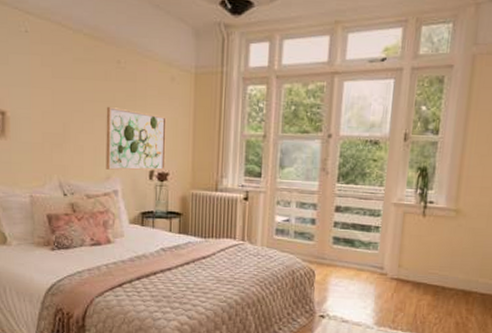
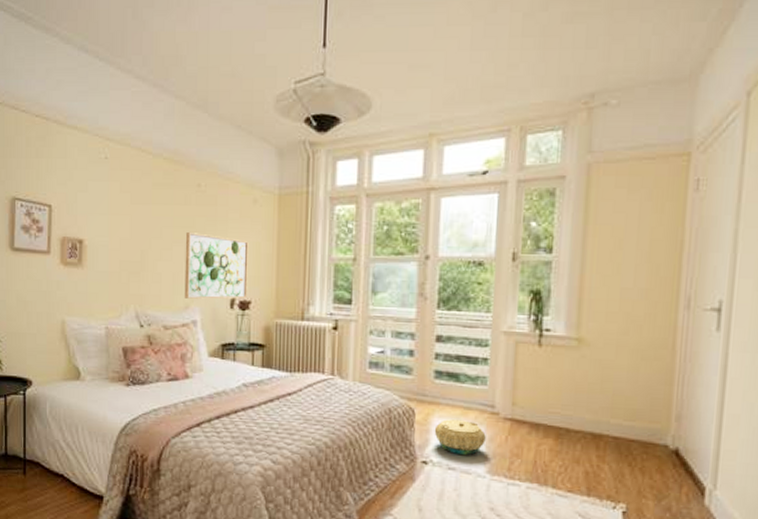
basket: none [331,279,375,310] -> present [434,419,486,455]

